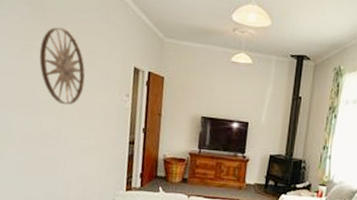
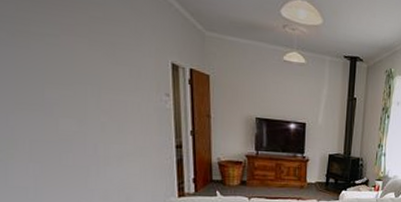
wall art: present [39,27,85,105] -> none [40,9,110,106]

